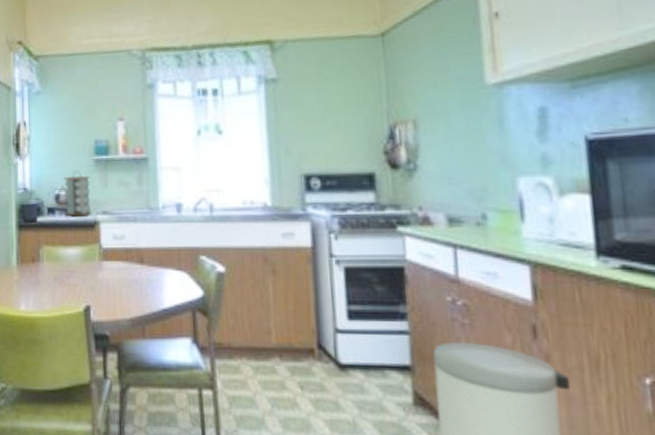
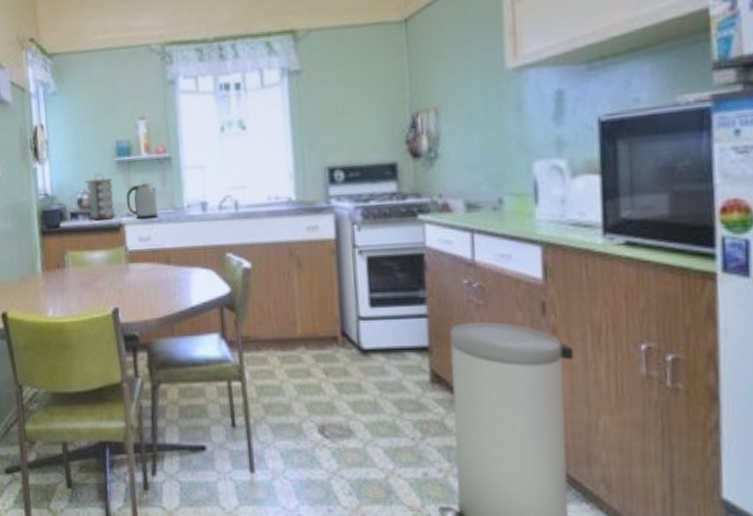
kettle: none [102,182,133,218] -> present [126,183,158,220]

